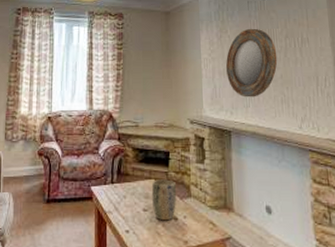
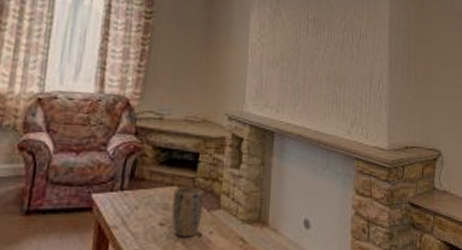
home mirror: present [225,28,278,98] -> none [275,14,333,95]

